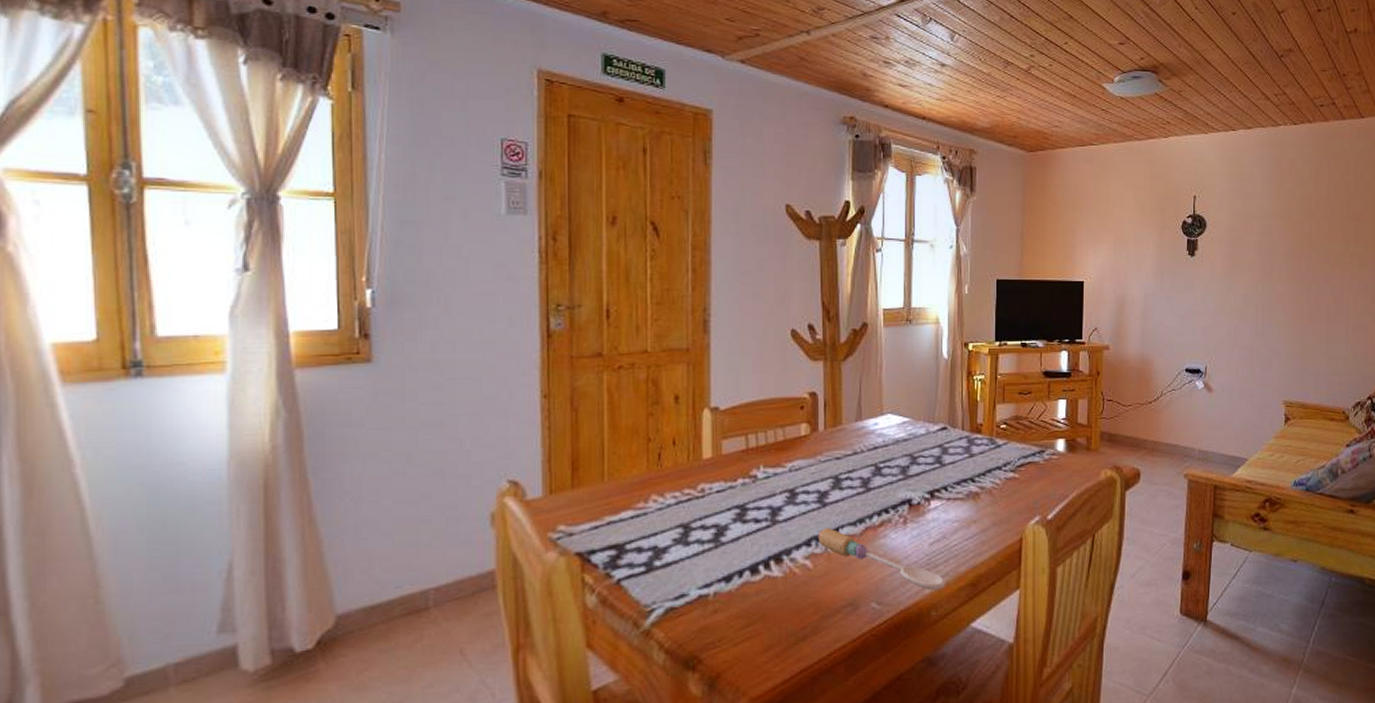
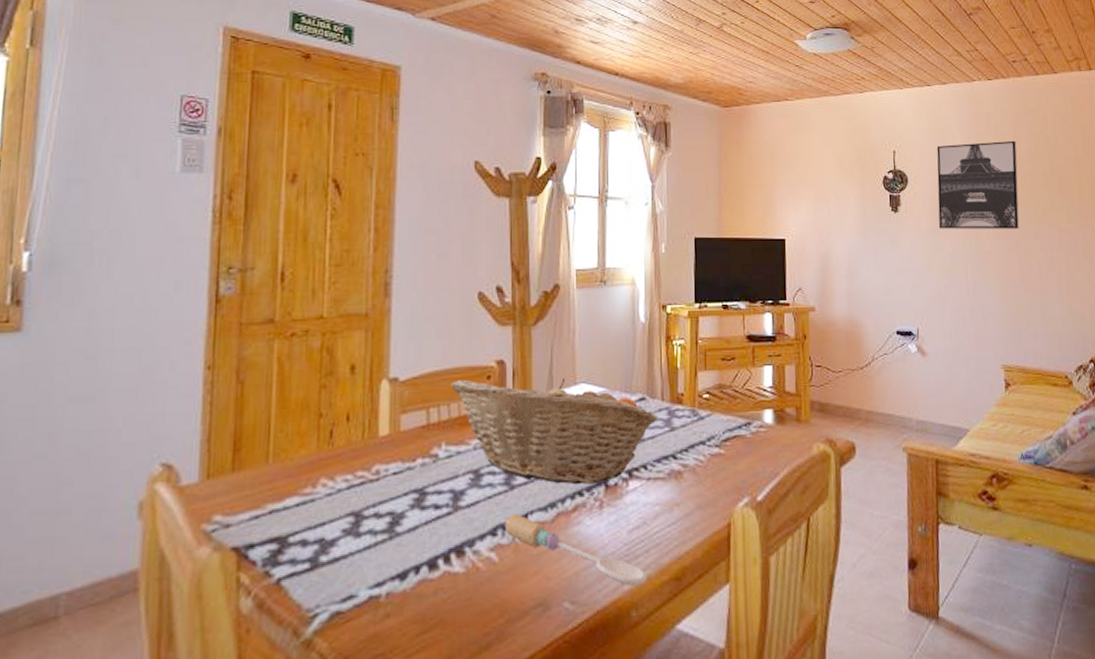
fruit basket: none [768,409,959,504] -> present [452,378,659,485]
wall art: none [1233,186,1317,273] -> present [936,140,1020,229]

